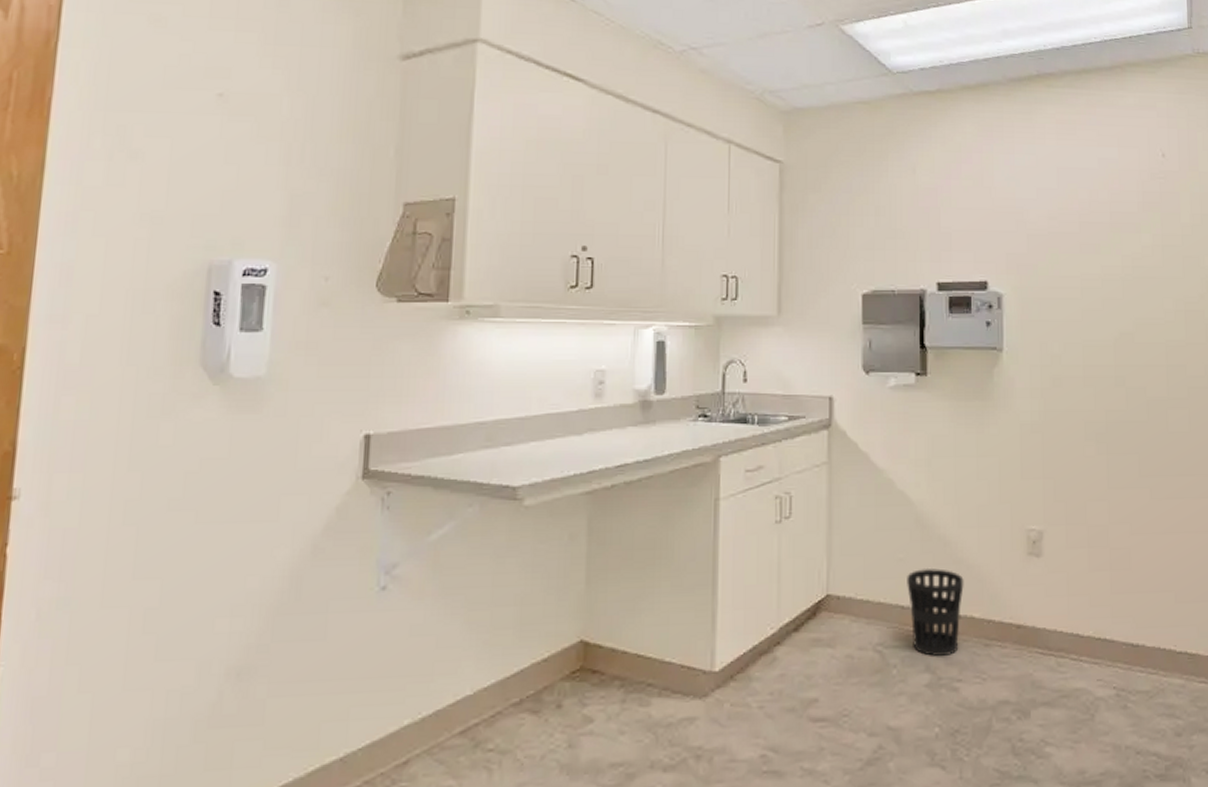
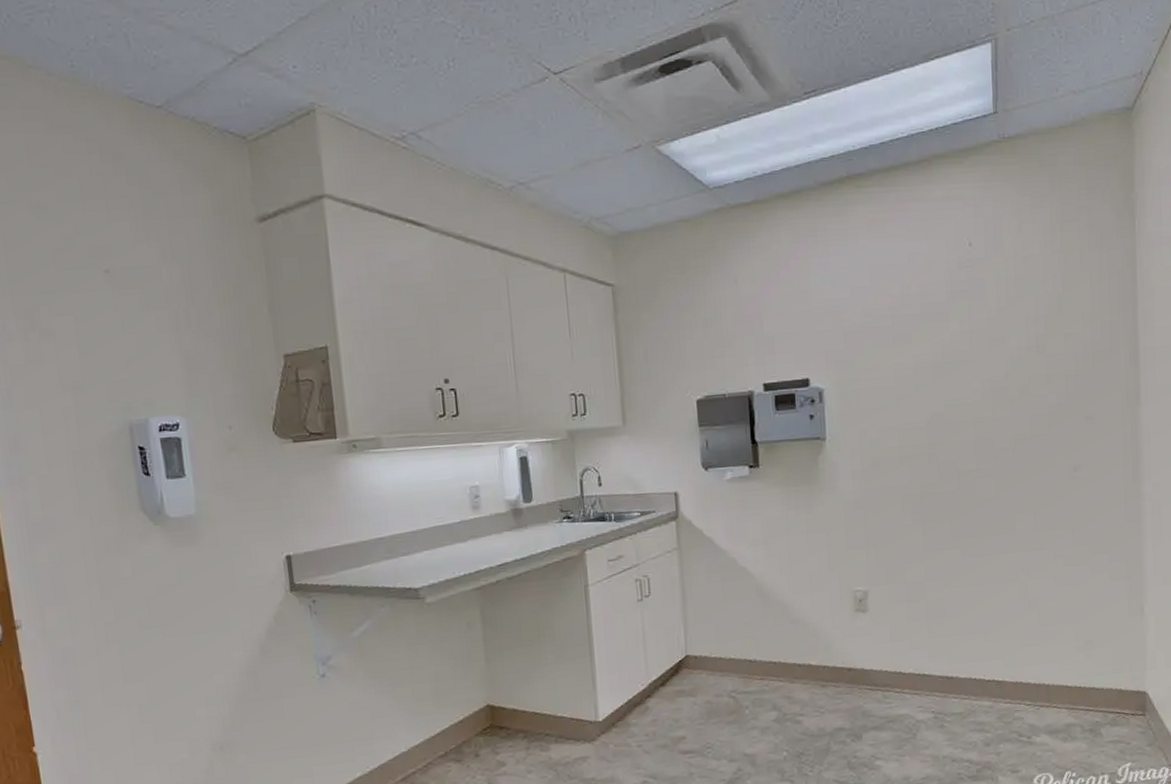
wastebasket: present [907,567,964,656] -> none [752,628,802,698]

